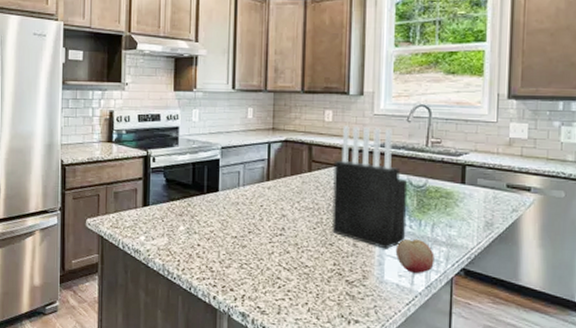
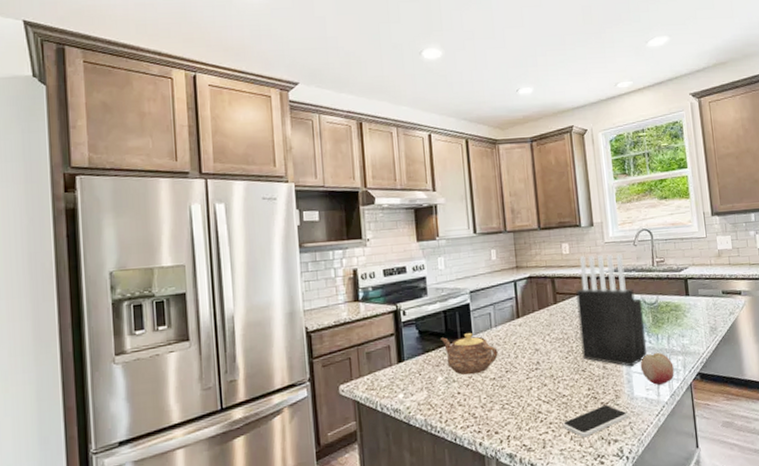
teapot: none [187,188,243,230] -> present [441,333,498,375]
smartphone: none [300,283,375,312] -> present [562,404,629,438]

